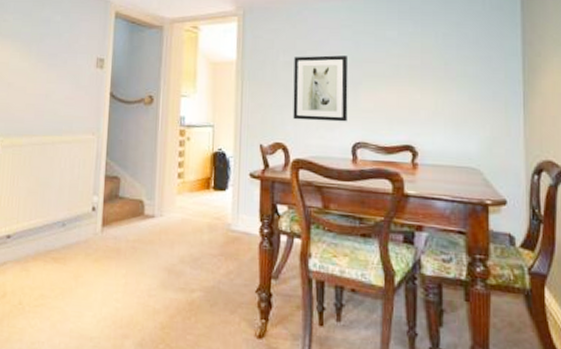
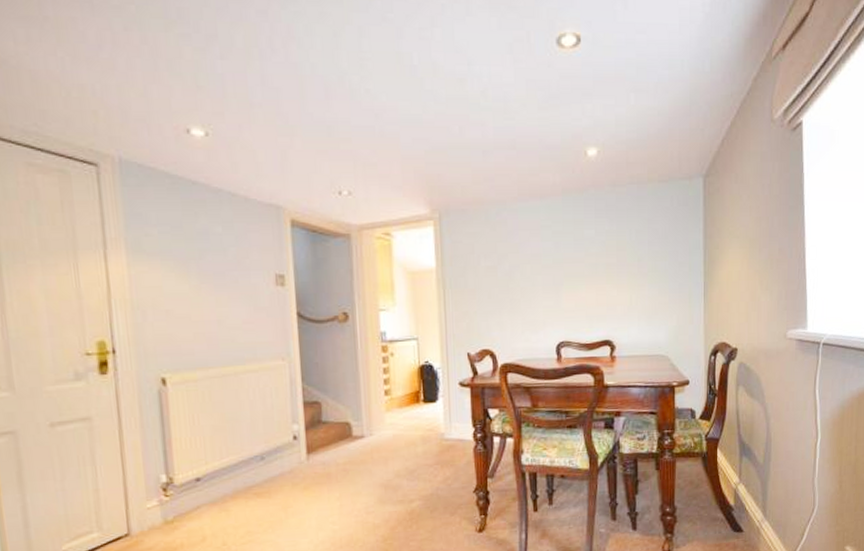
wall art: present [293,55,348,122] -> none [496,257,551,325]

